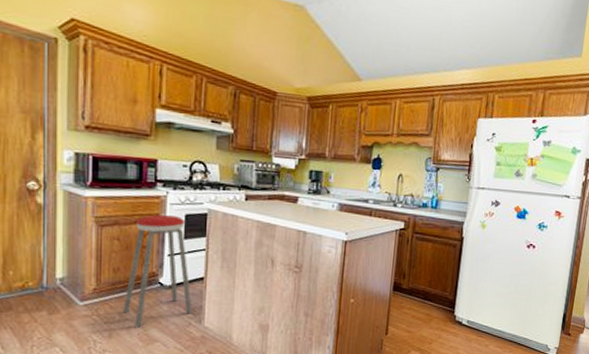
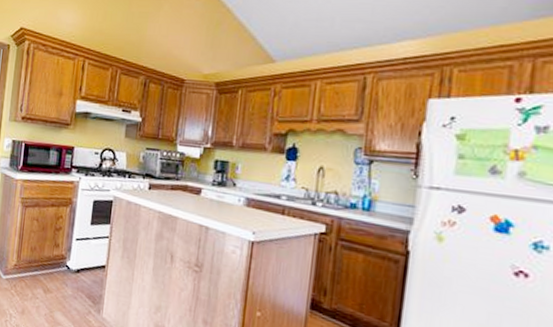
music stool: present [123,214,193,328] -> none [35,199,93,309]

